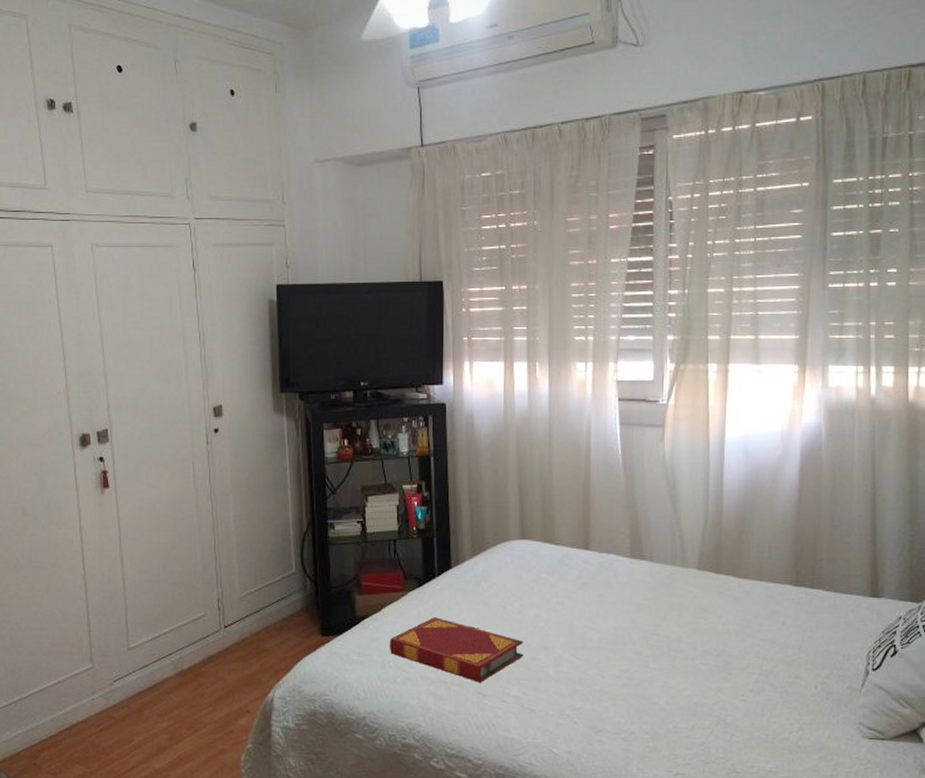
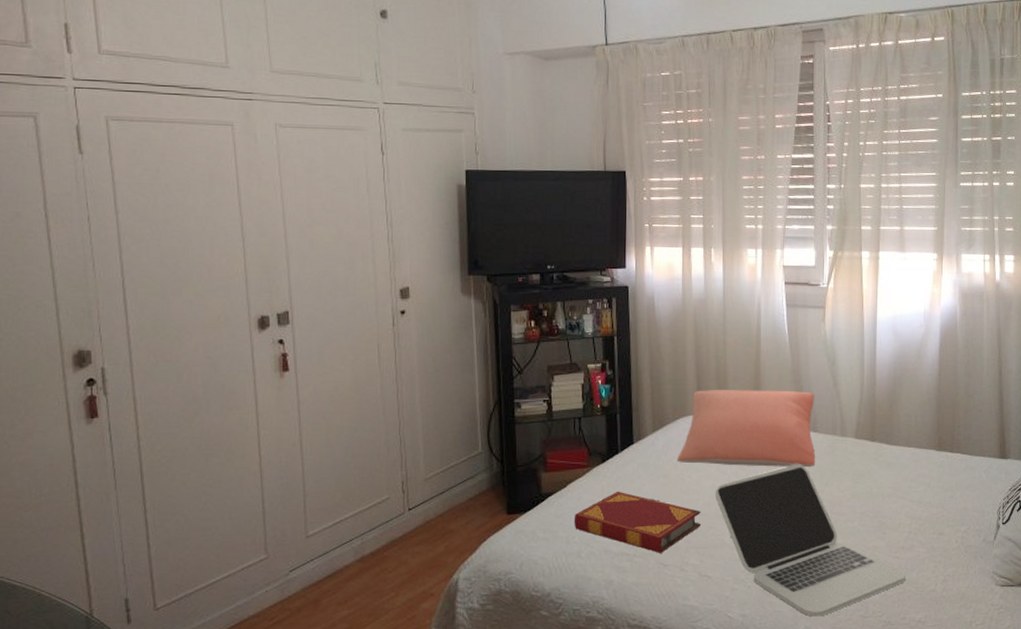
pillow: none [498,514,652,600] -> present [677,390,816,468]
laptop: none [538,595,755,759] -> present [715,464,906,617]

